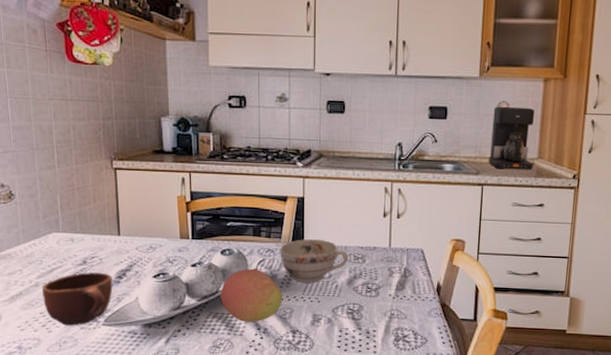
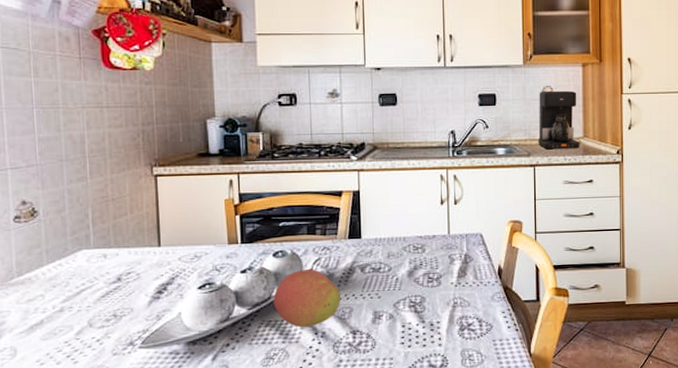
mug: present [42,272,113,326] -> none [68,288,152,354]
teacup: present [280,239,349,283] -> none [336,232,408,279]

